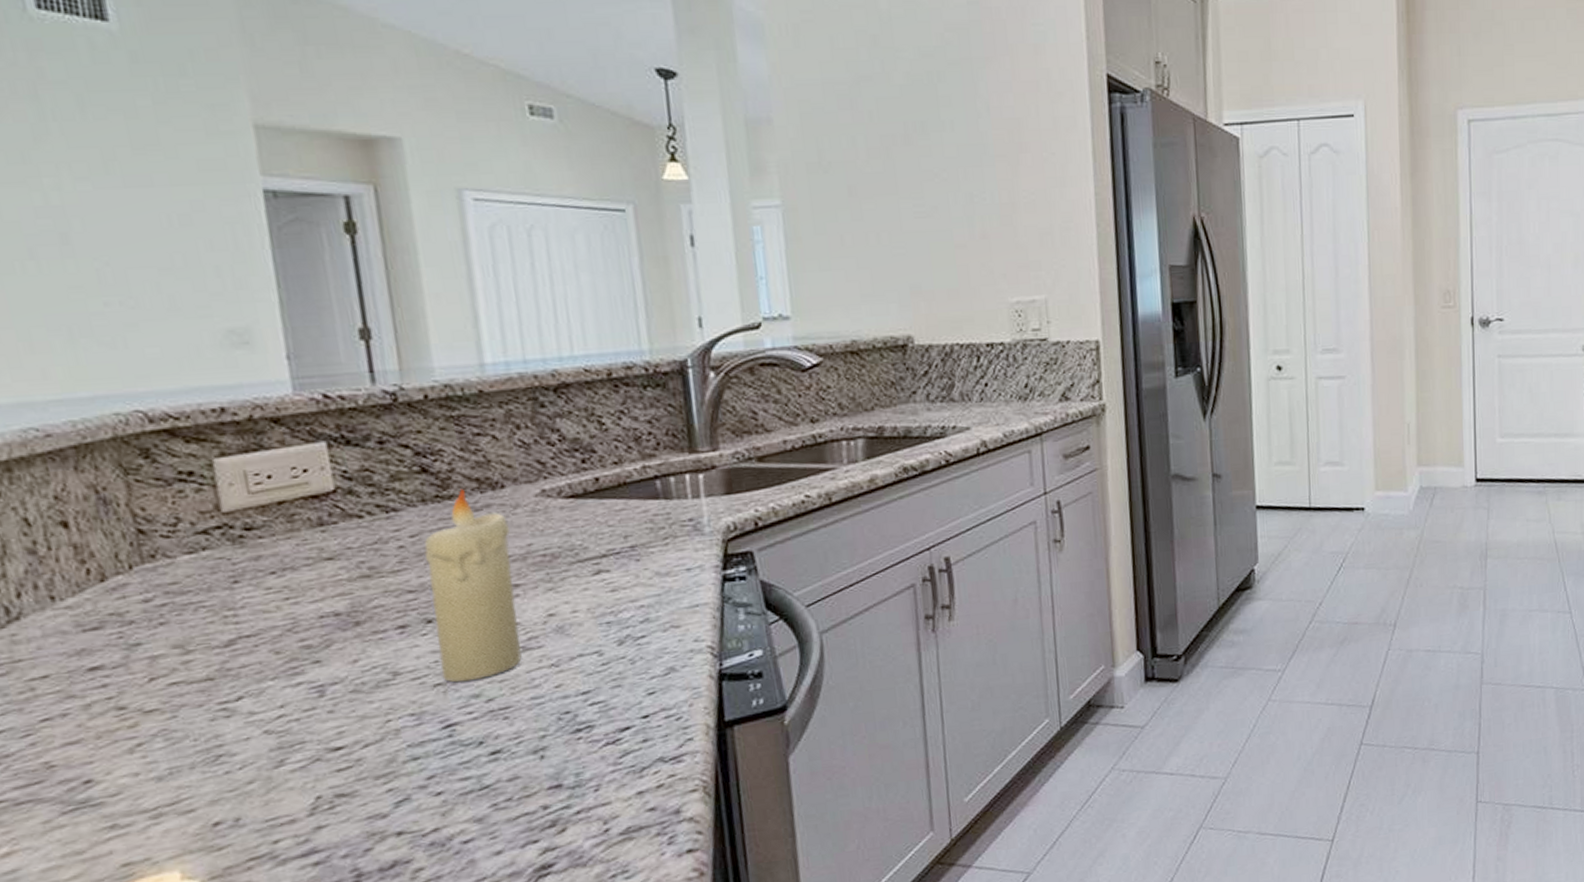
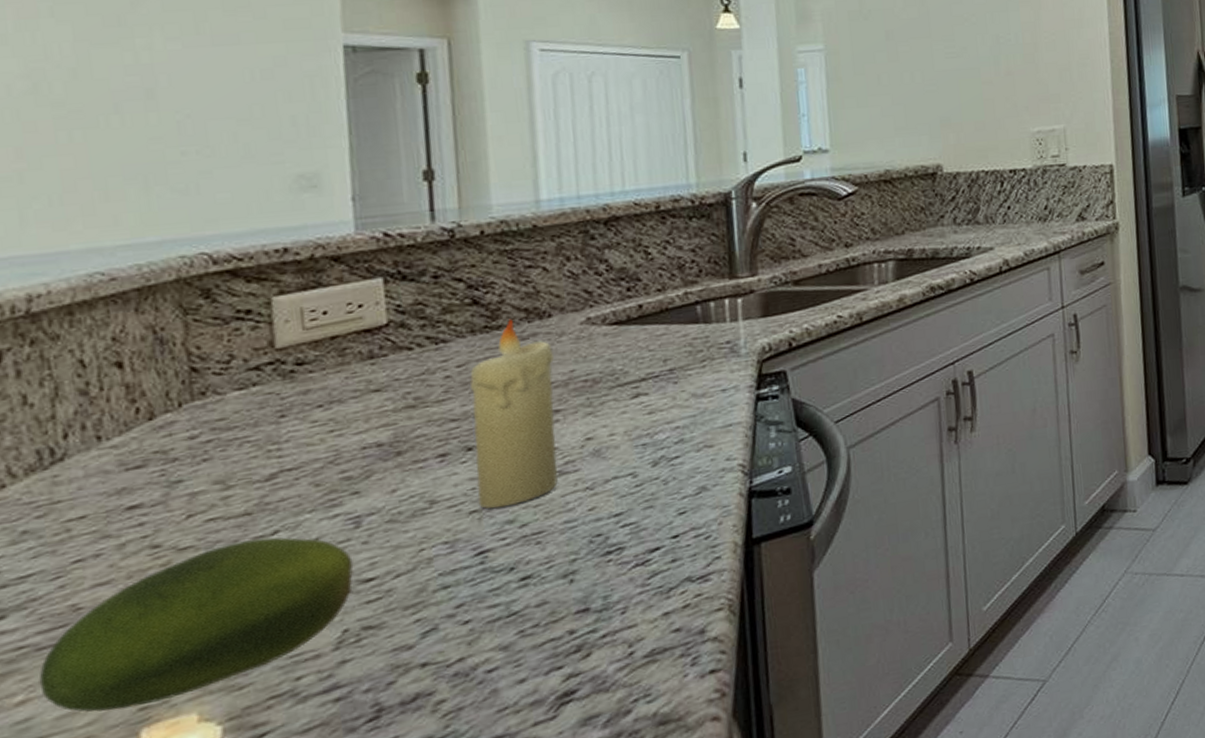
fruit: none [20,703,322,866] -> present [39,537,354,712]

